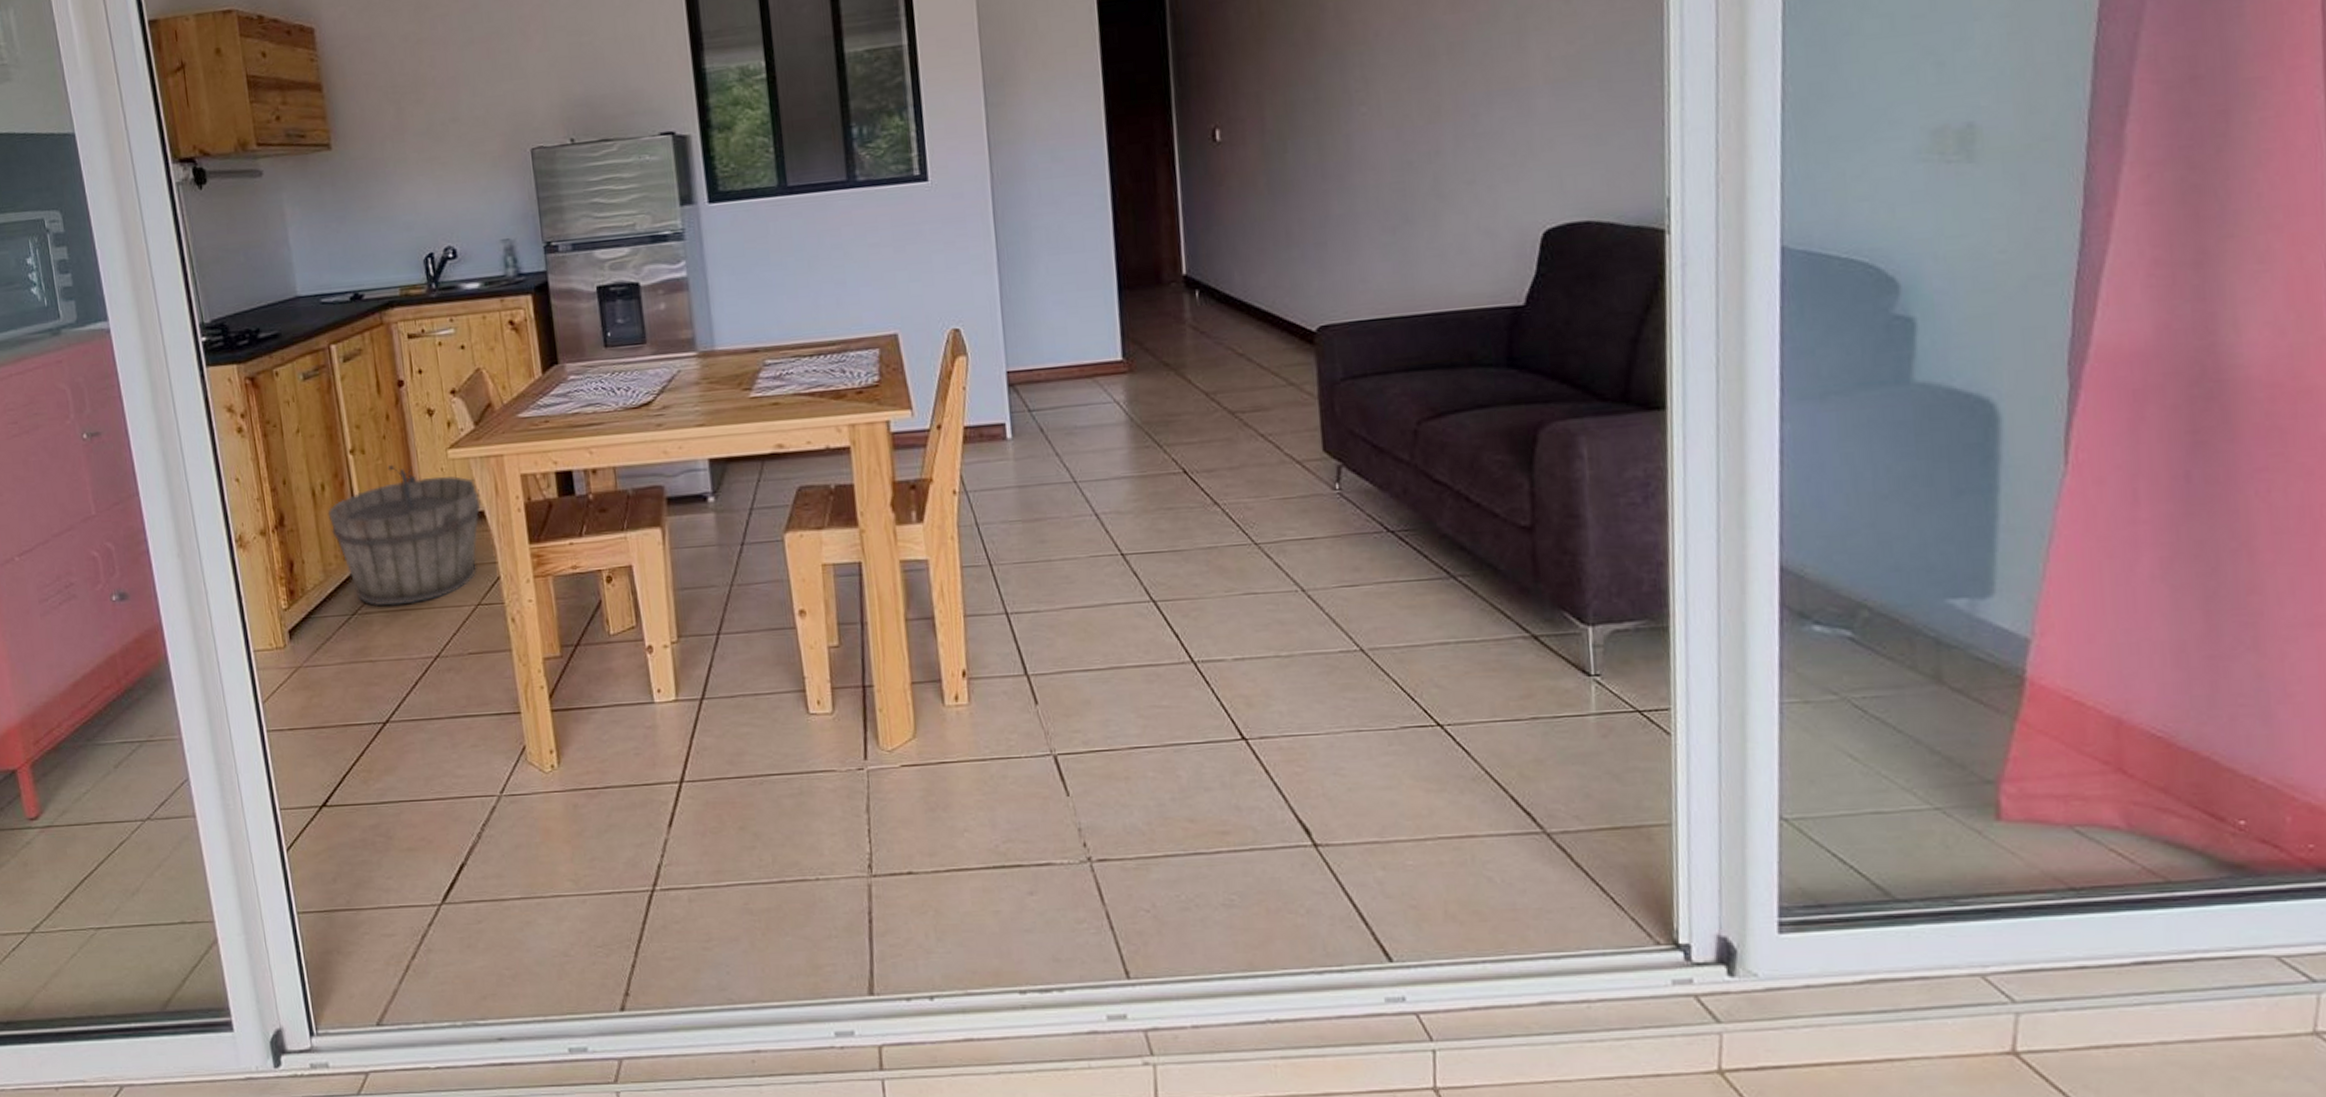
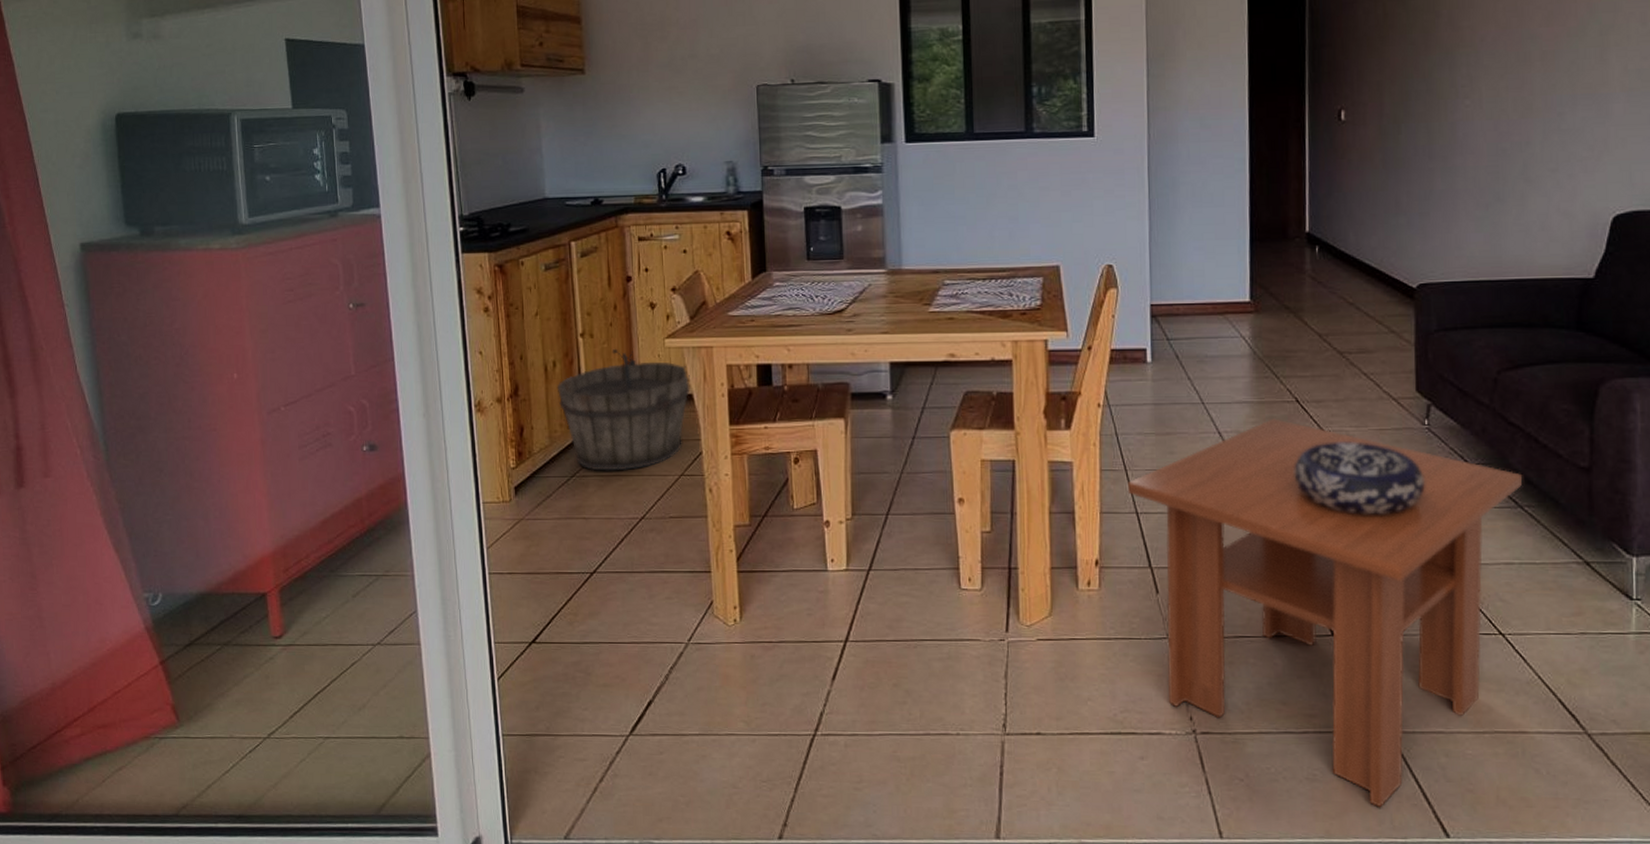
coffee table: none [994,493,1454,933] -> present [1128,418,1523,808]
decorative bowl: none [1185,515,1340,599] -> present [1294,441,1425,515]

